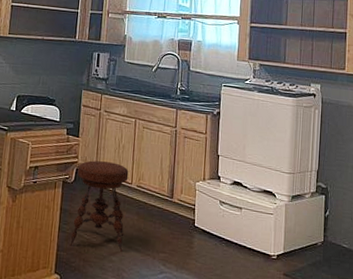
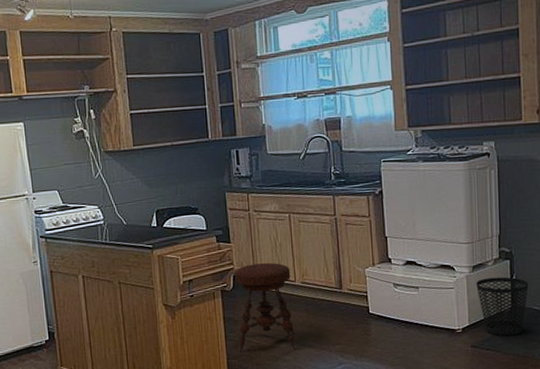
wastebasket: none [293,209,340,270] -> present [476,277,529,336]

